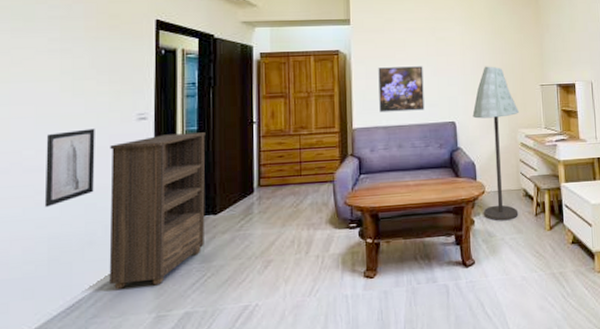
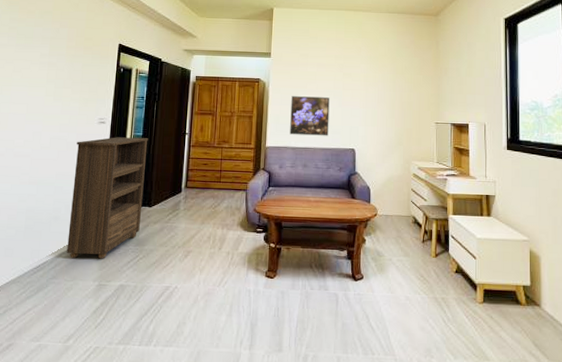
wall art: present [44,128,95,208] -> none [26,127,67,186]
floor lamp: present [472,66,520,221] -> none [371,102,414,243]

